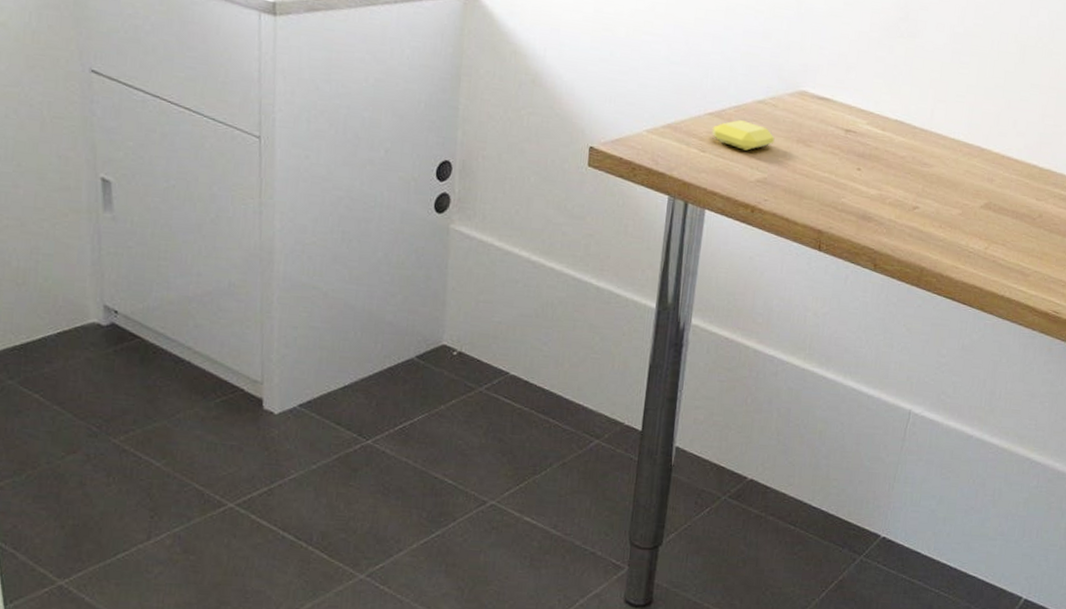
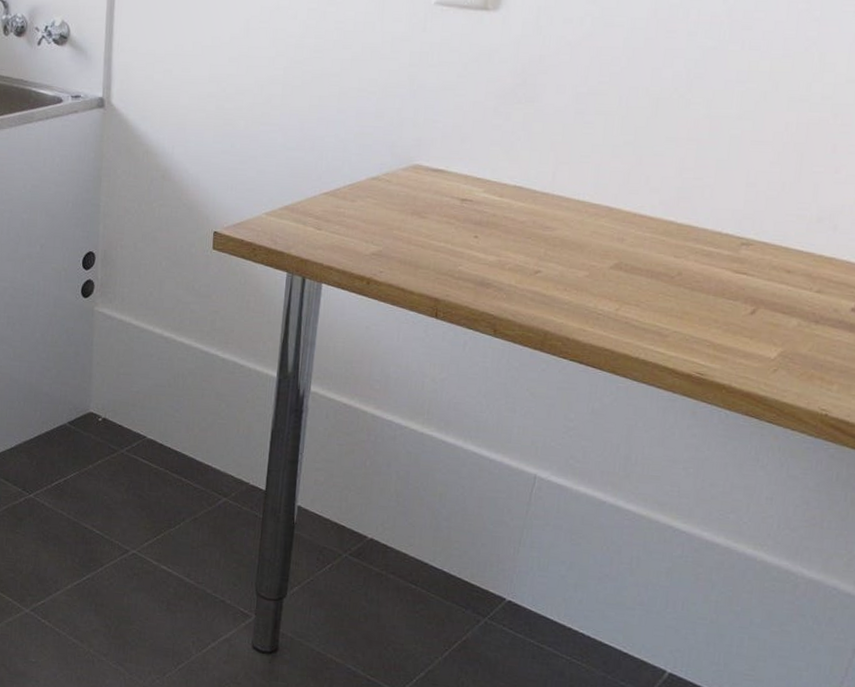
soap bar: present [712,120,775,151] -> none [327,197,389,226]

